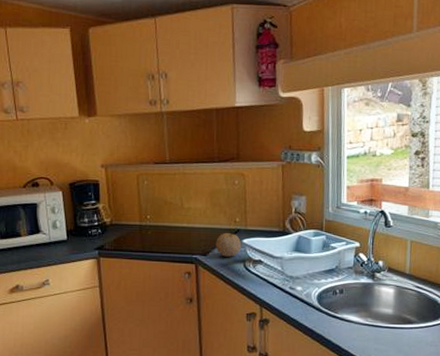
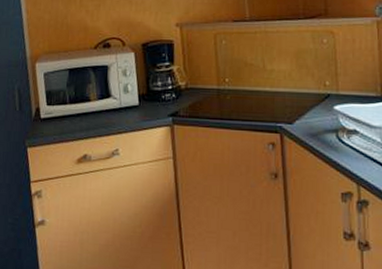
fruit: present [215,232,242,257] -> none [303,97,333,126]

